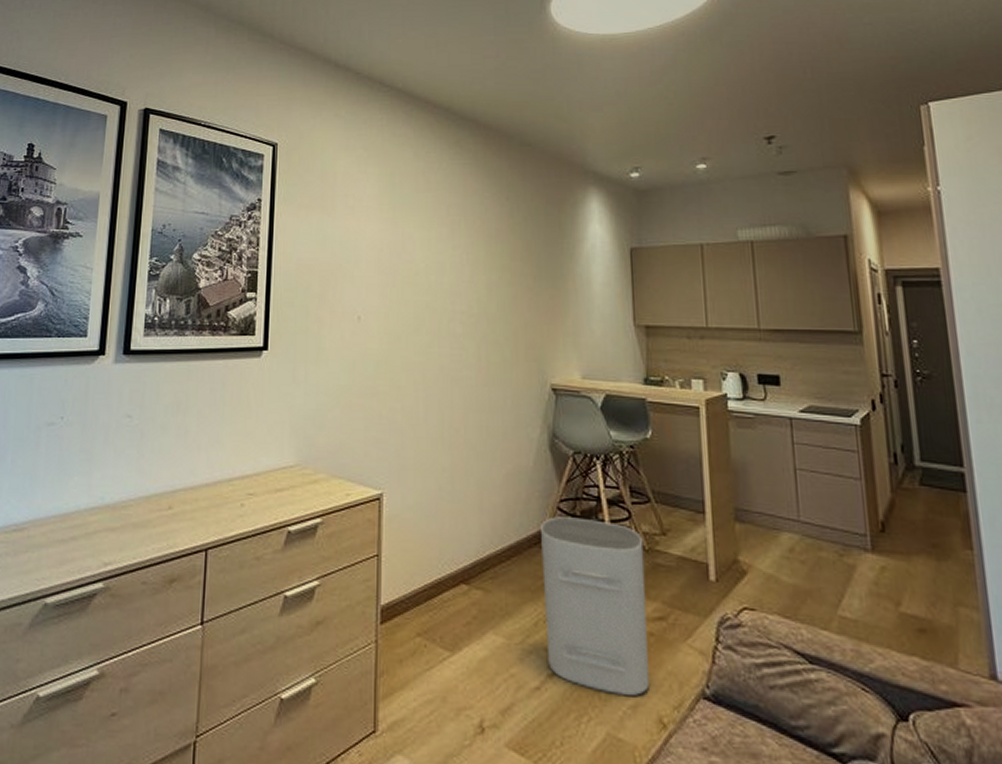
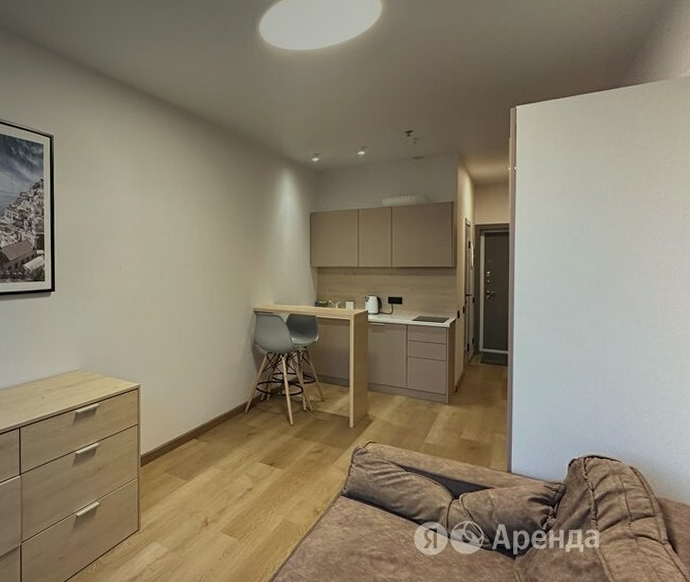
water heater: present [541,517,650,696] -> none [245,394,310,497]

